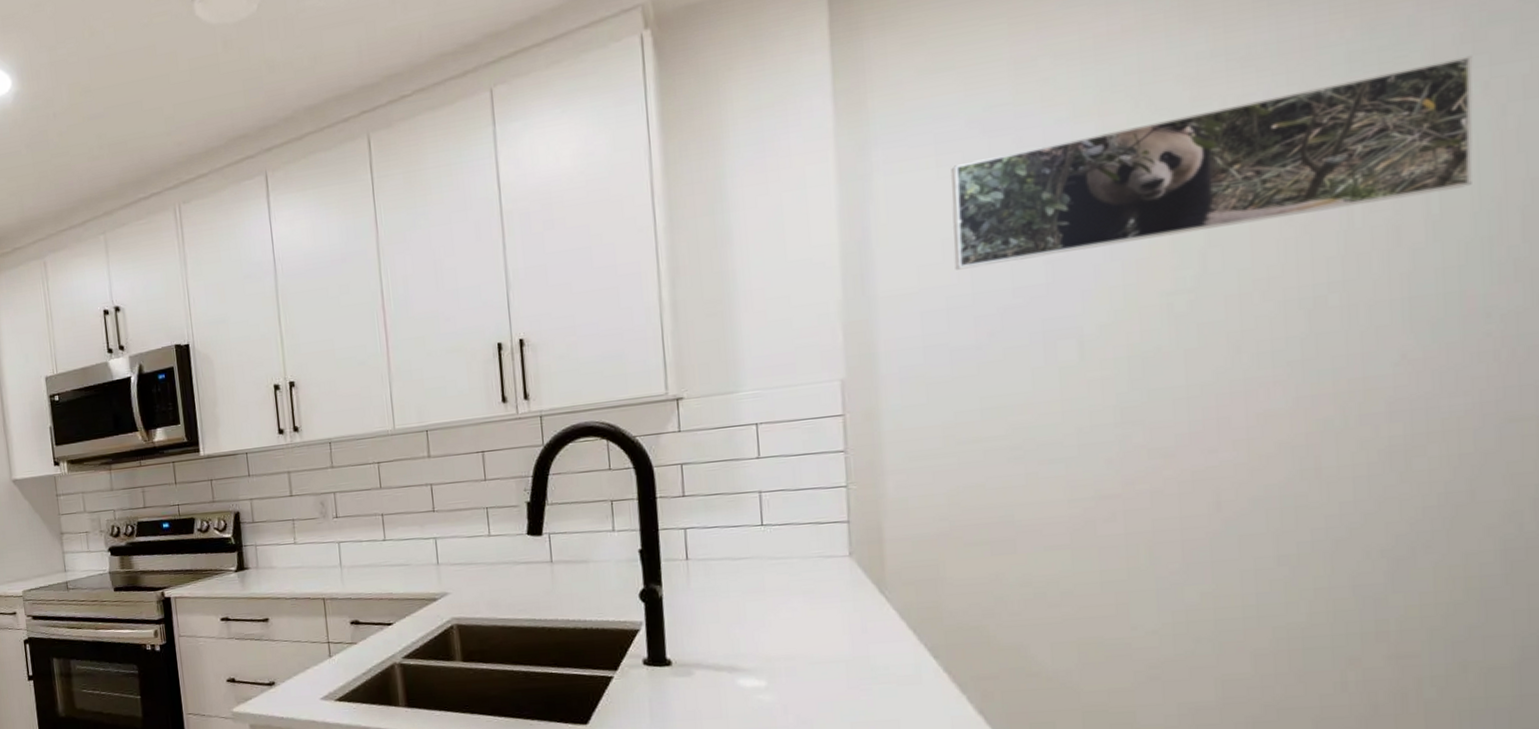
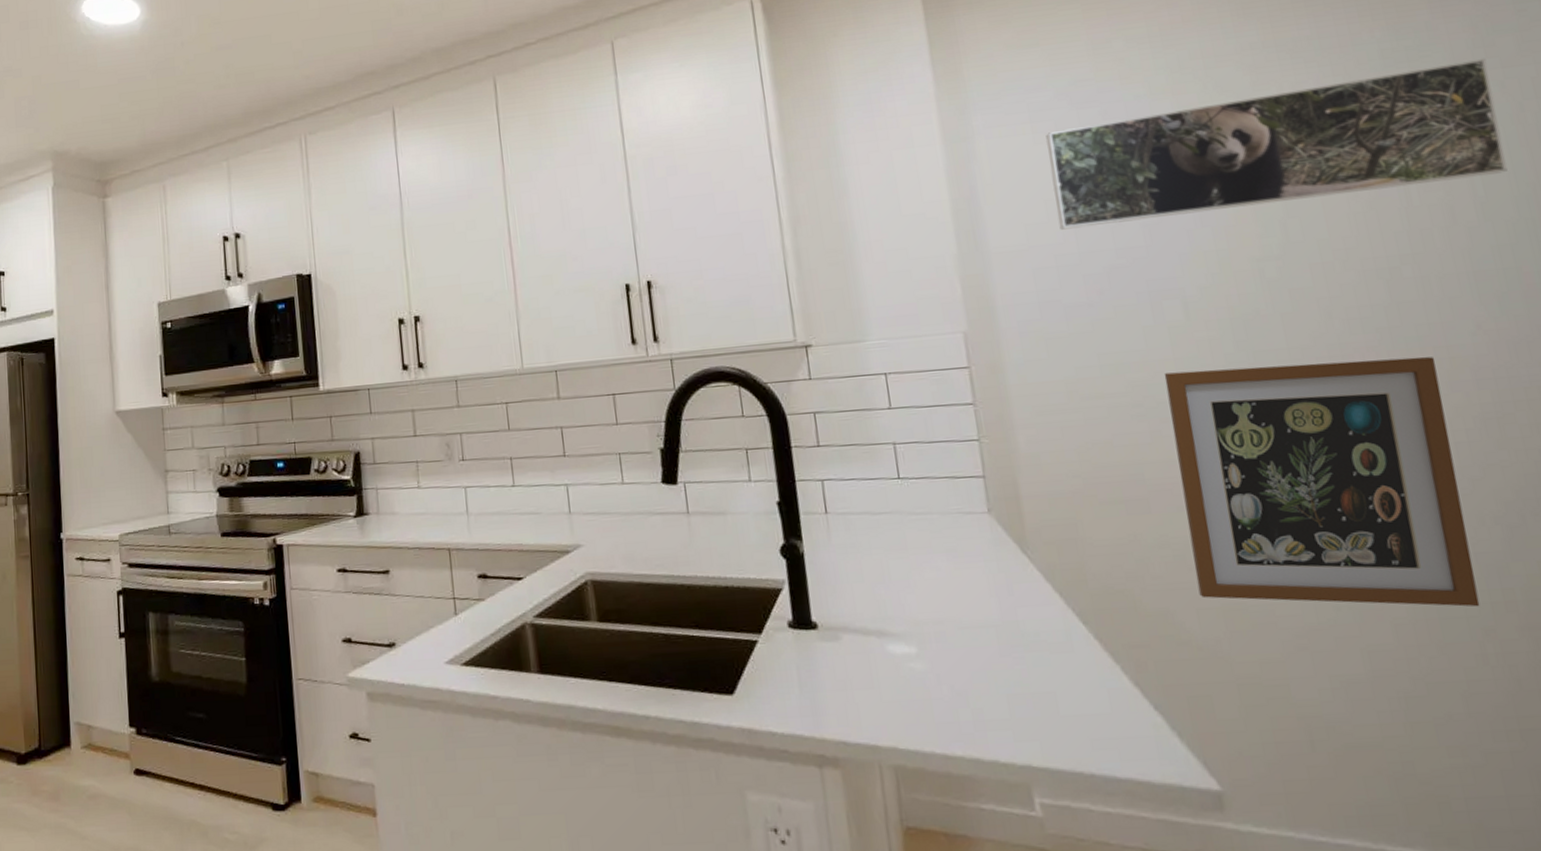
wall art: none [1048,389,1349,638] -> present [1164,356,1480,607]

